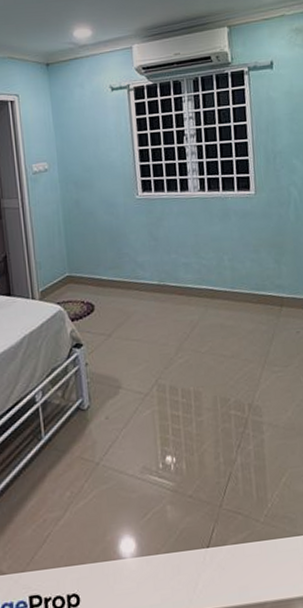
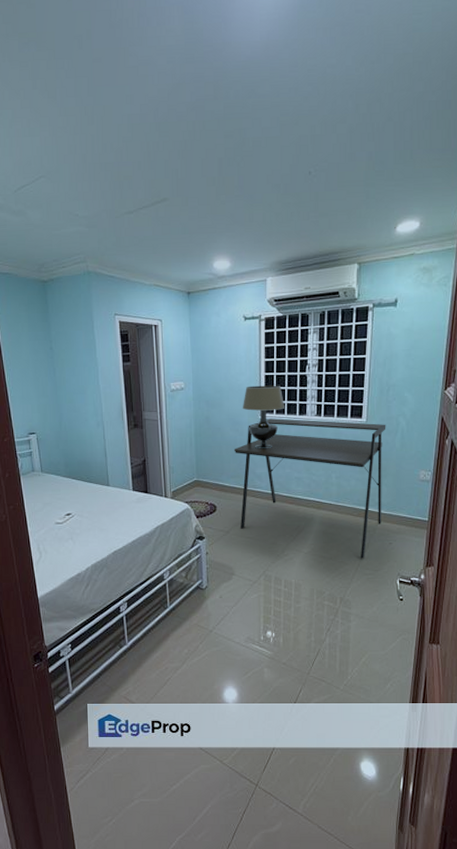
desk: none [109,195,285,354] -> present [233,418,386,559]
table lamp: none [115,159,165,234] -> present [242,385,285,449]

